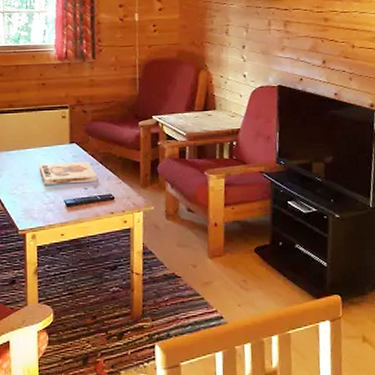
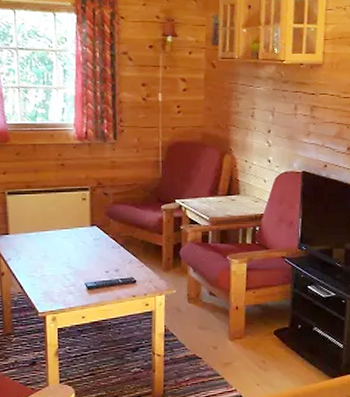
board game: present [39,161,97,185] -> none [58,245,119,268]

